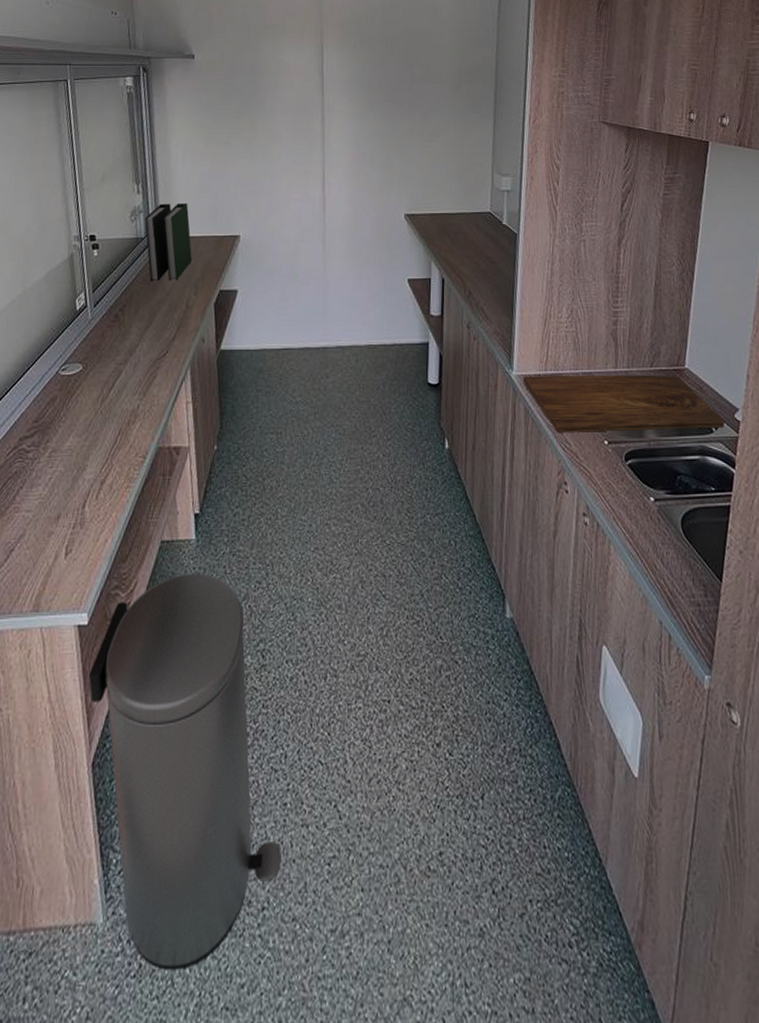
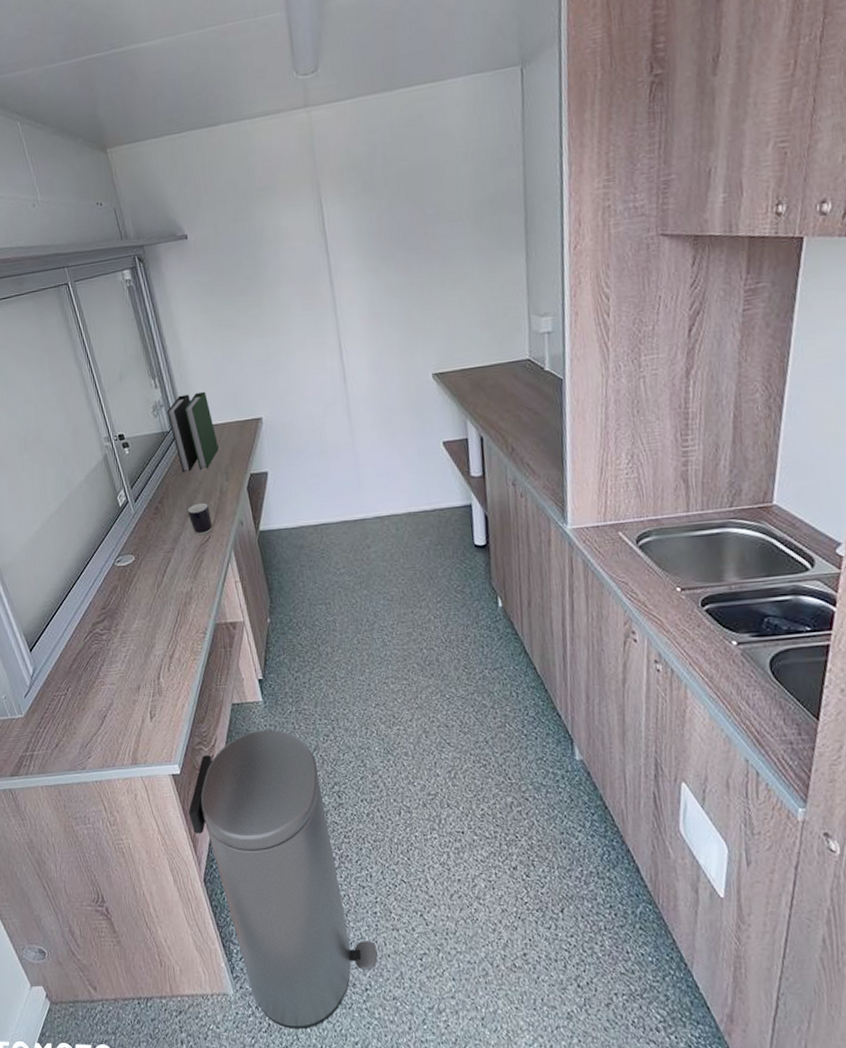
mug: none [148,315,173,349] -> present [187,502,212,536]
cutting board: present [522,374,725,434] -> none [579,514,824,584]

